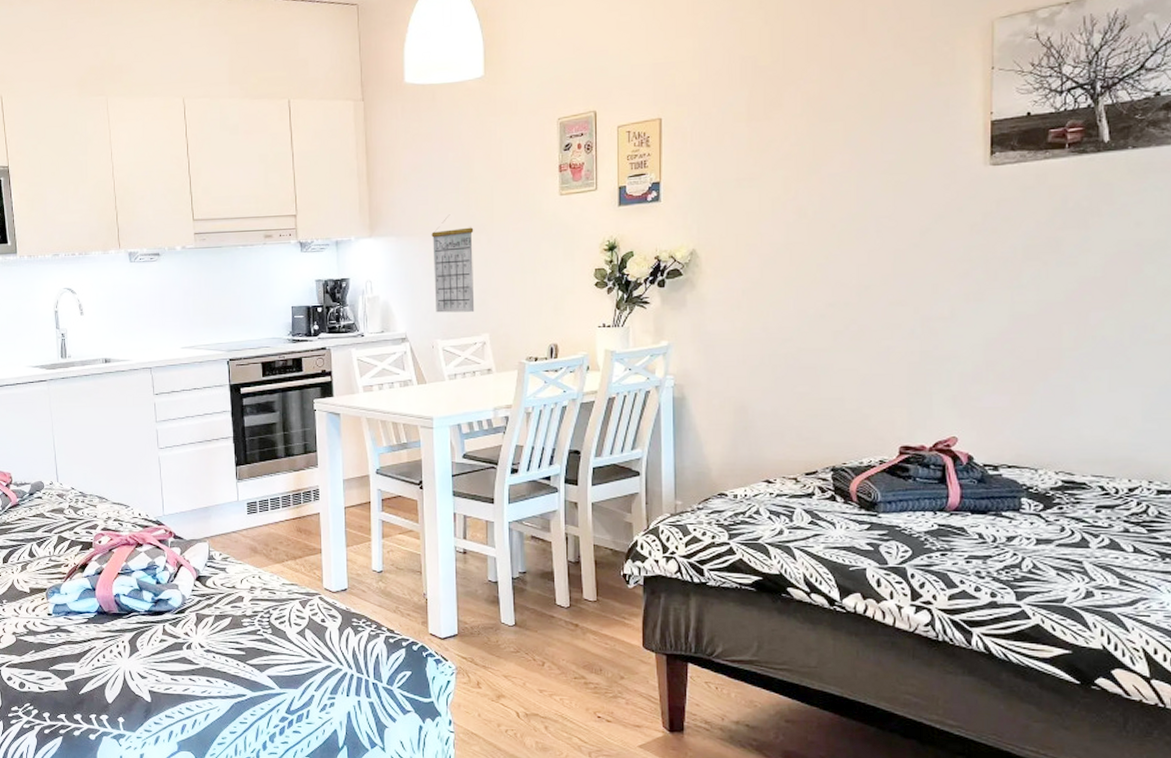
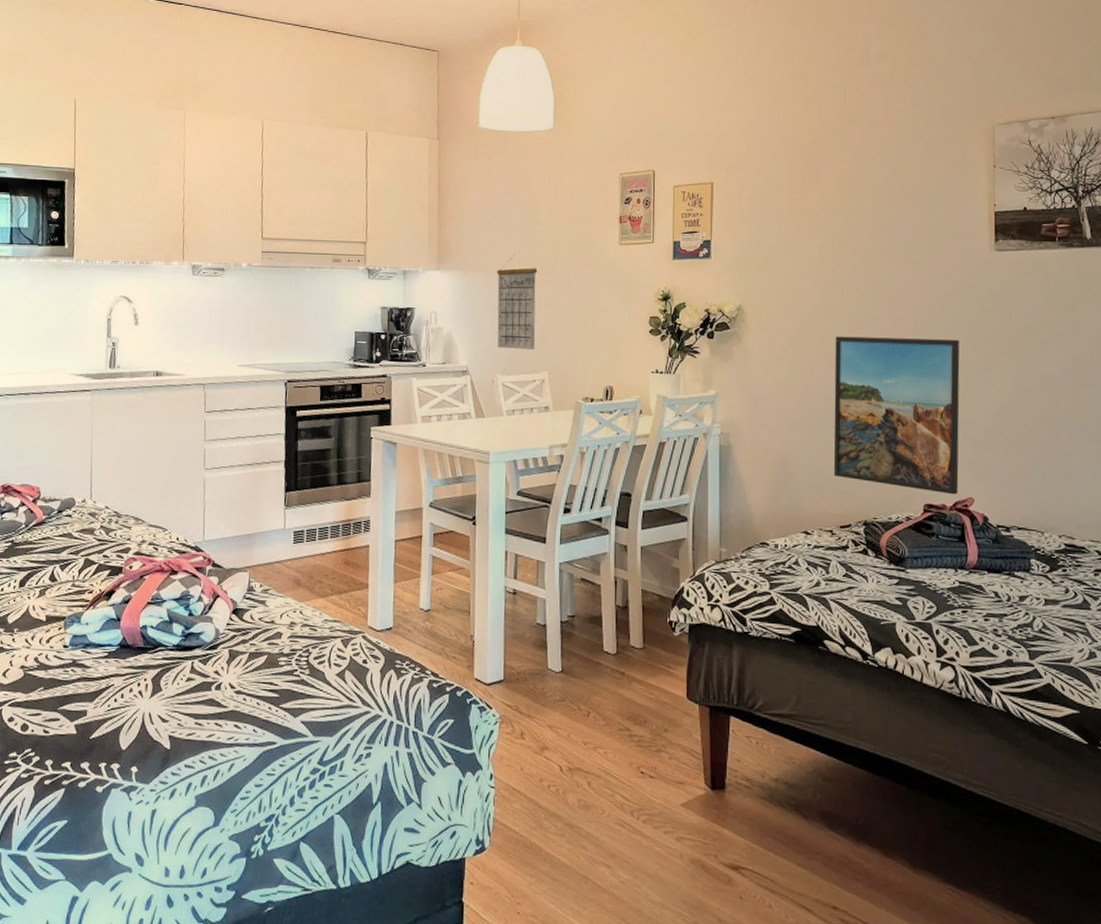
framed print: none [798,268,945,435] -> present [833,336,960,495]

